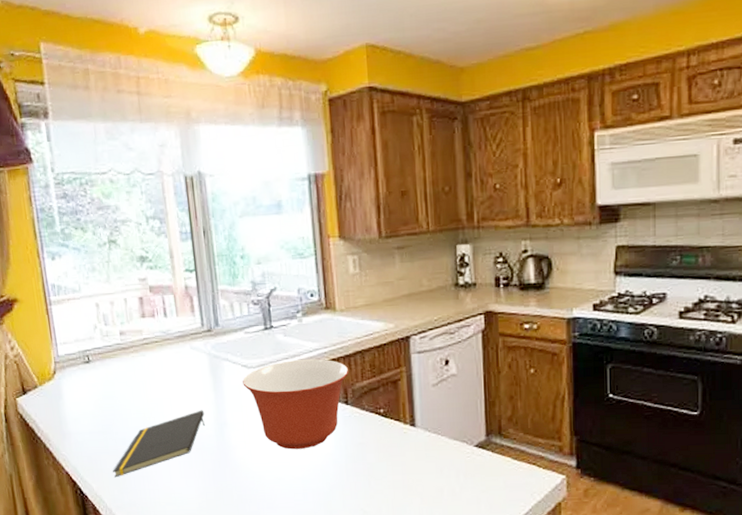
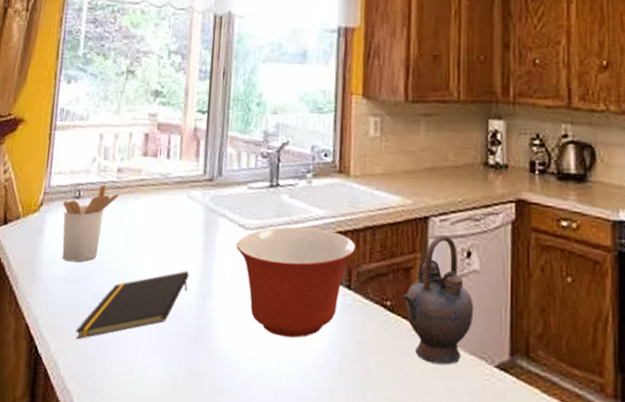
utensil holder: none [74,347,127,417] -> present [62,183,120,263]
teapot: none [392,350,454,451] -> present [401,235,474,365]

